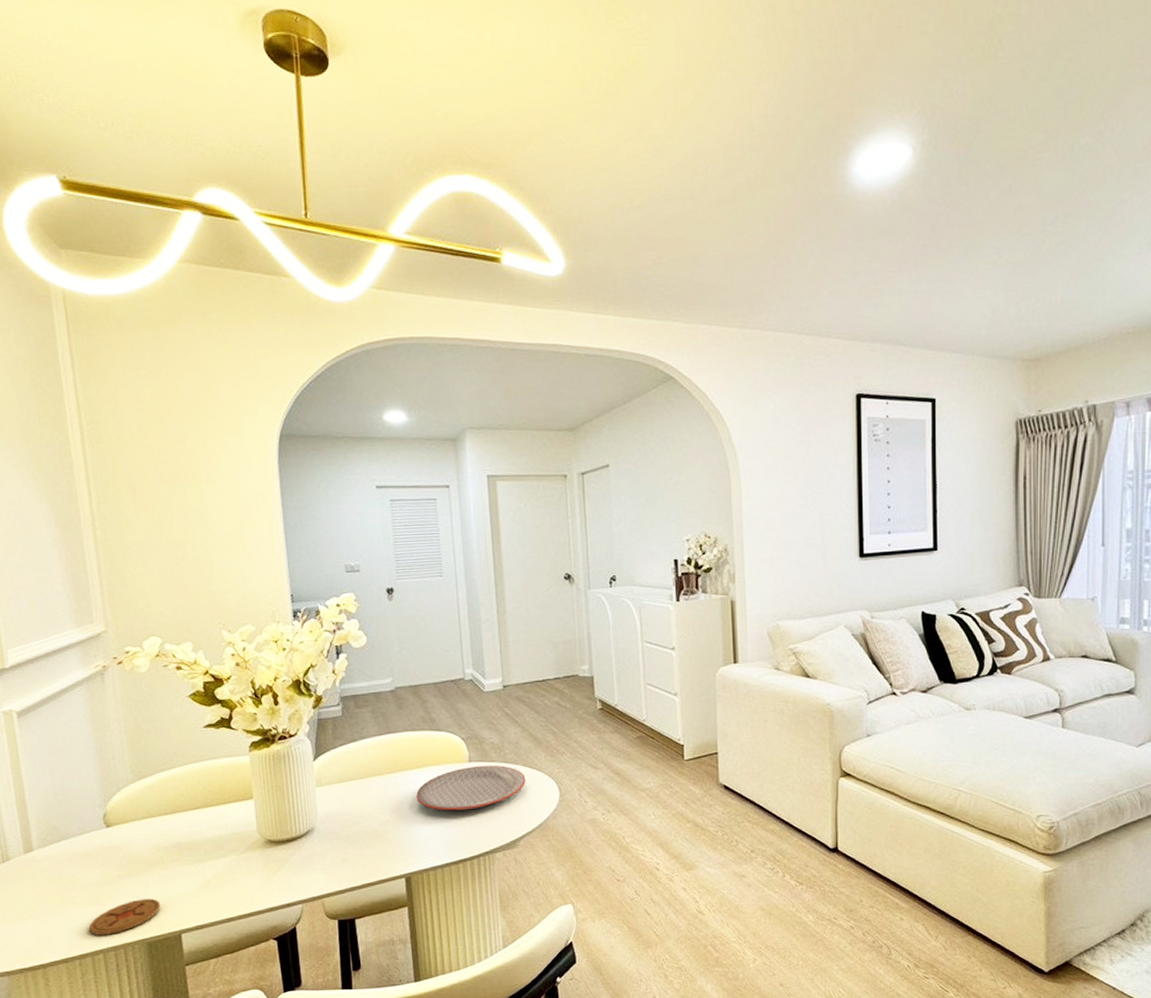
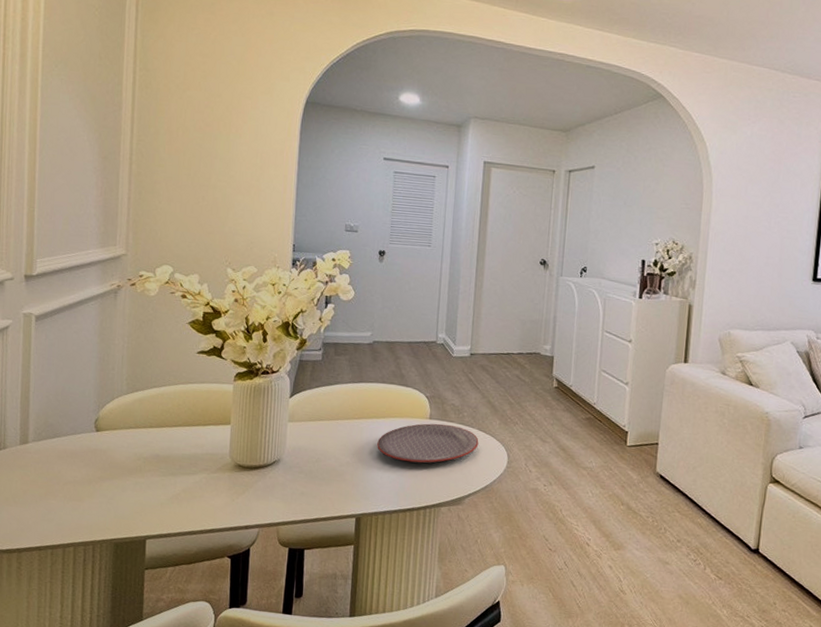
coaster: present [88,899,161,935] -> none [64,501,133,531]

